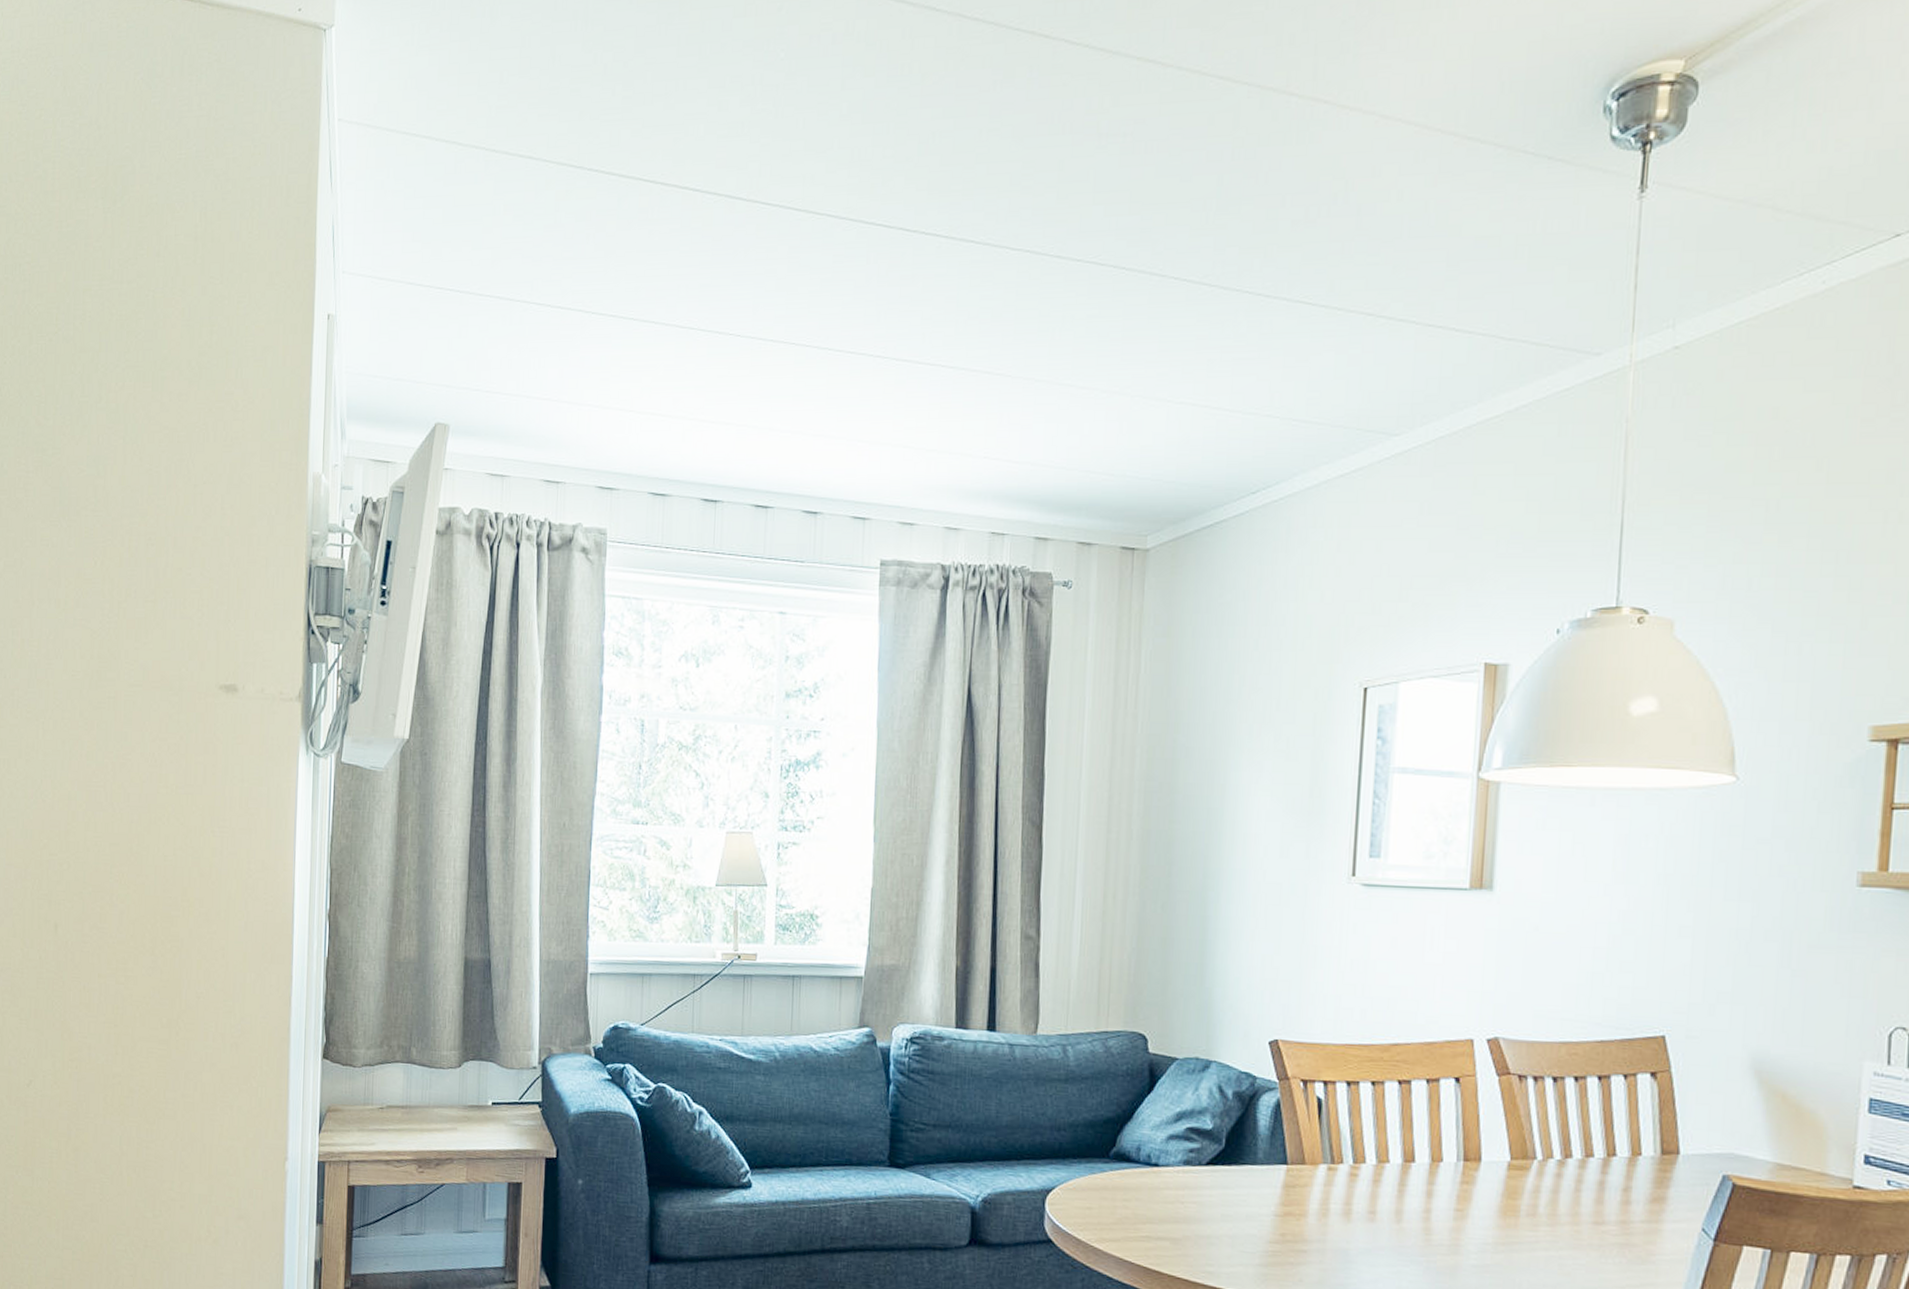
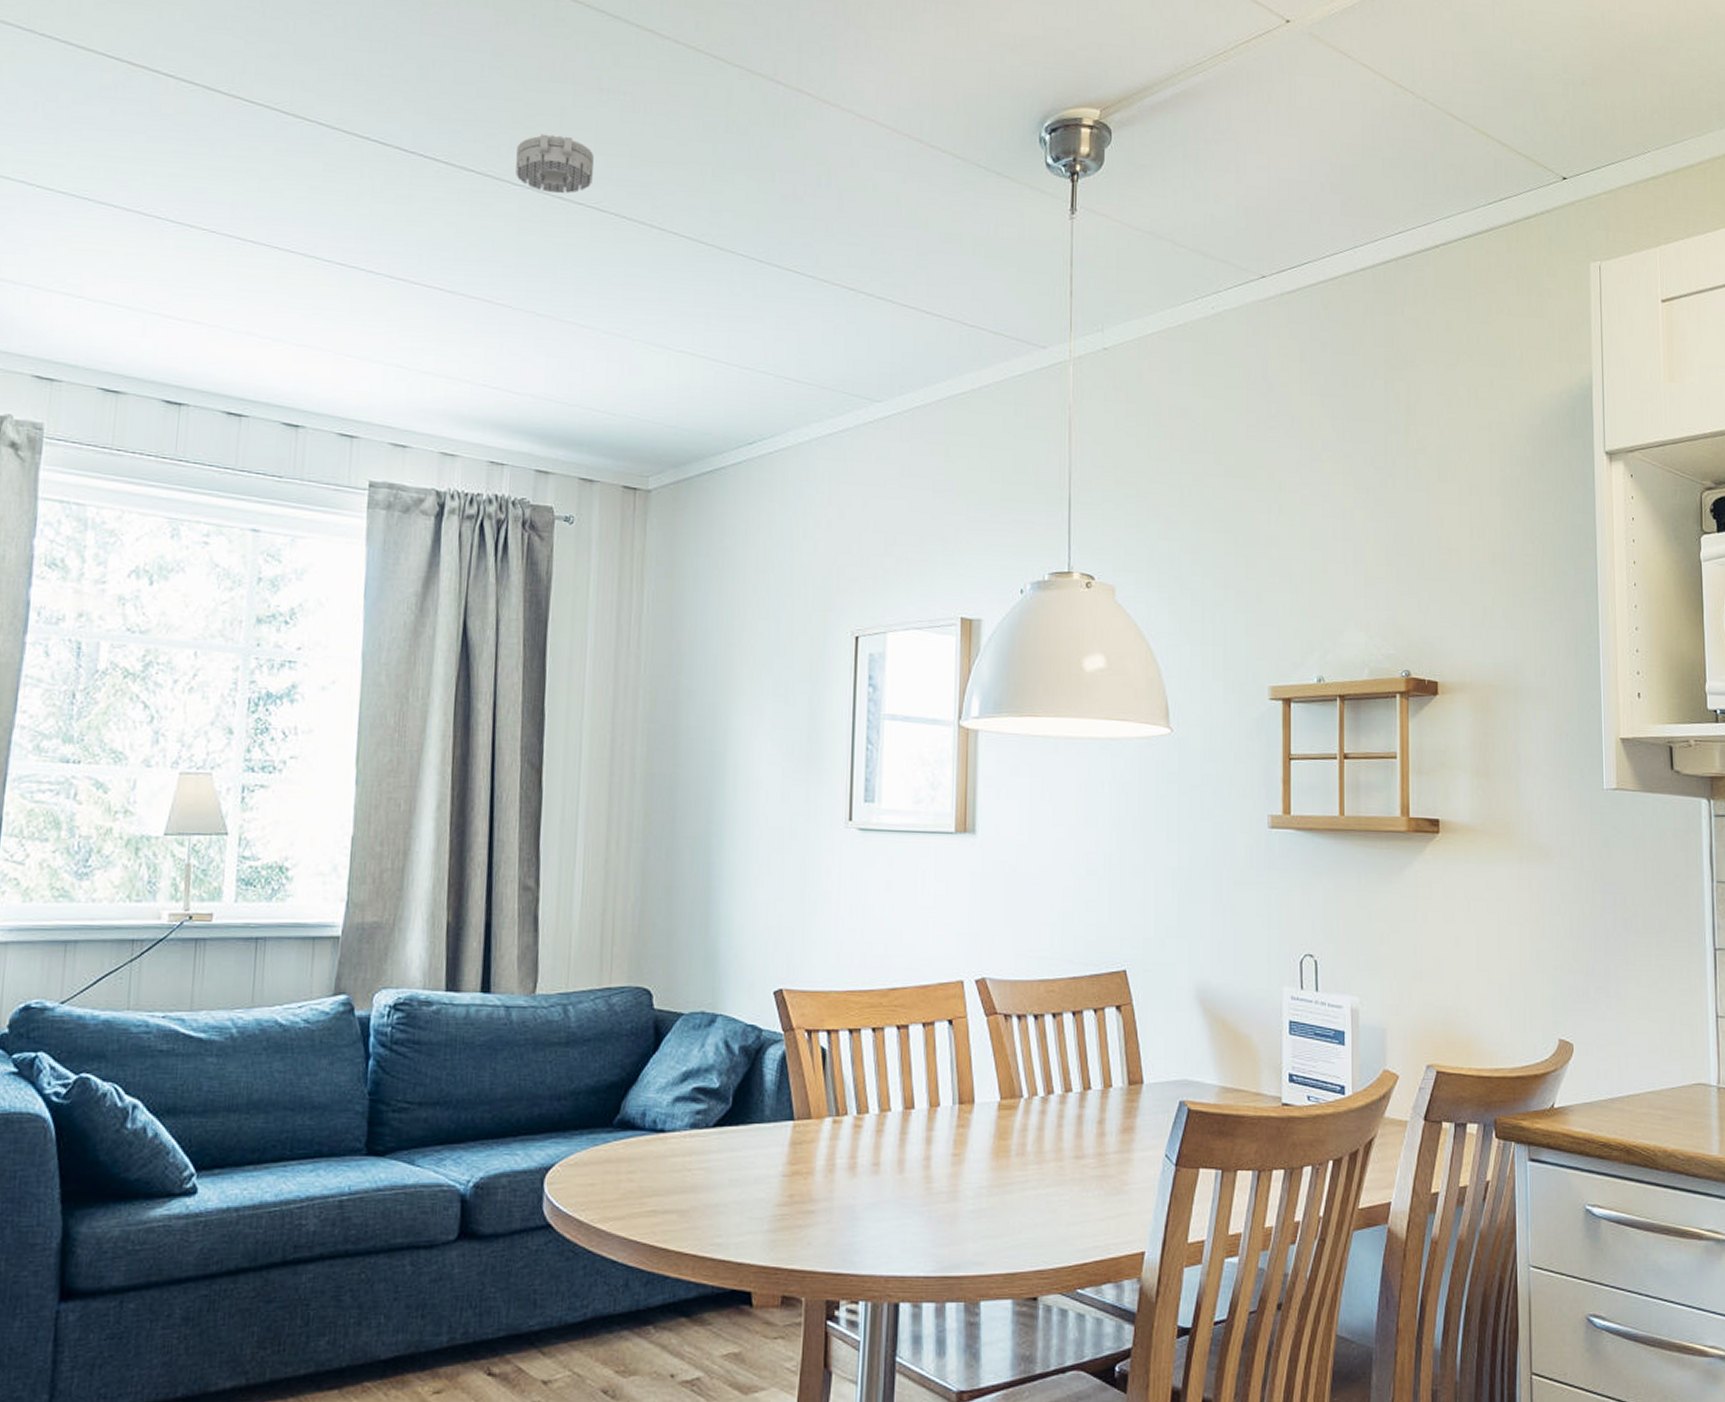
smoke detector: none [1014,191,1092,253] -> present [516,134,594,194]

